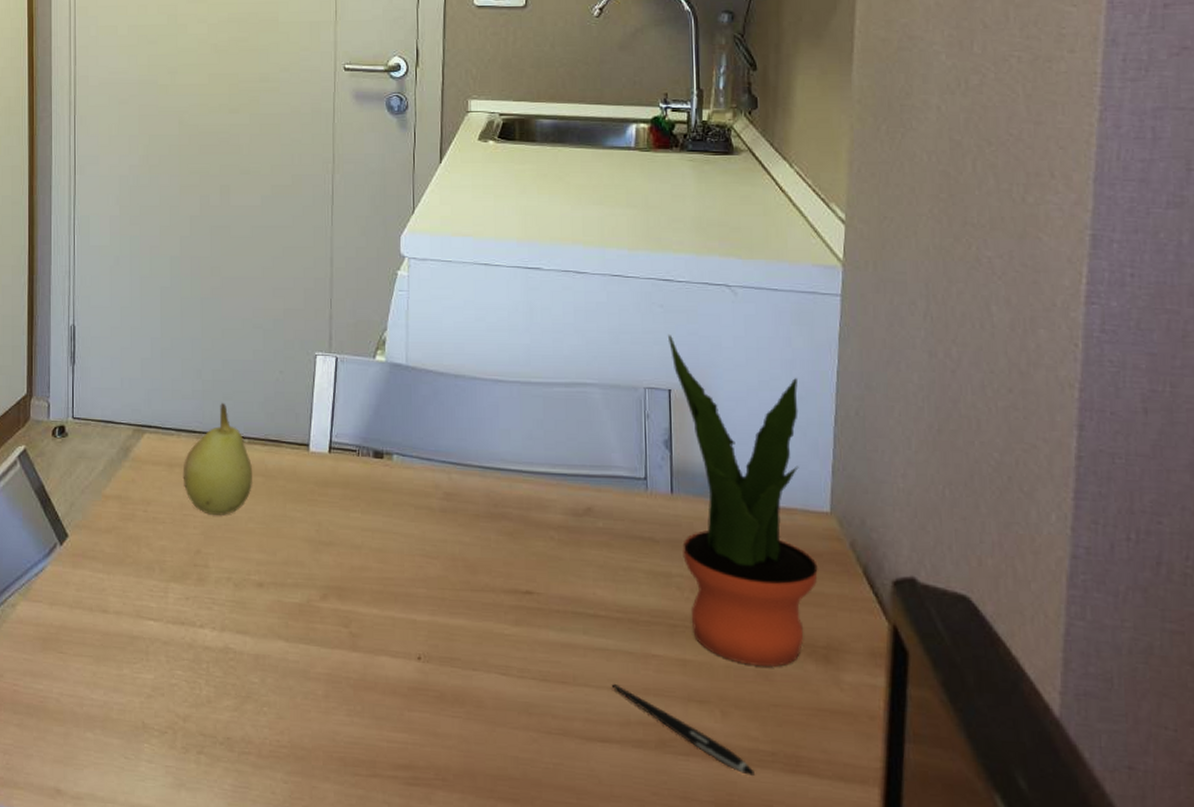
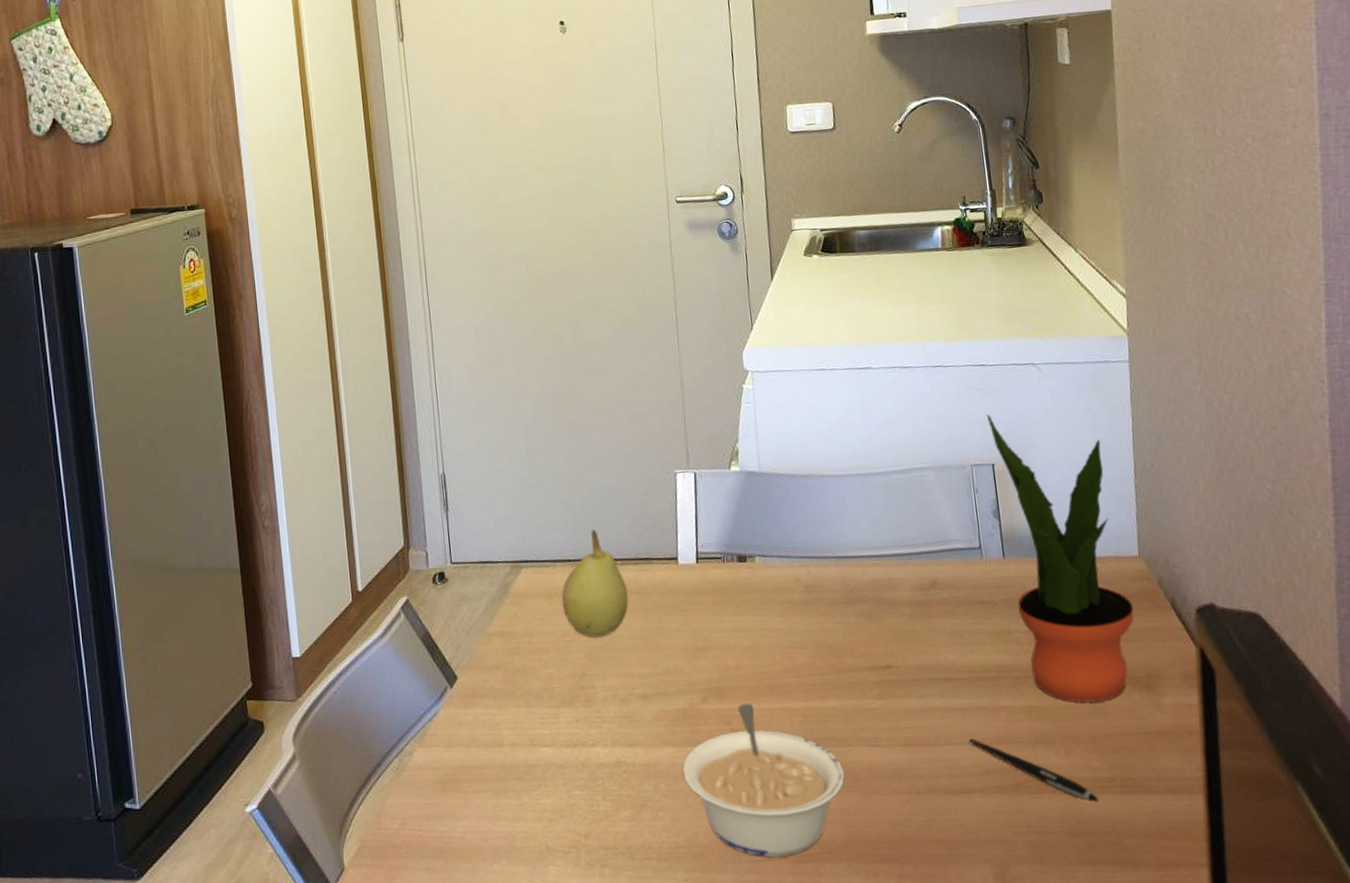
legume: none [293,607,469,776] -> present [682,703,845,858]

